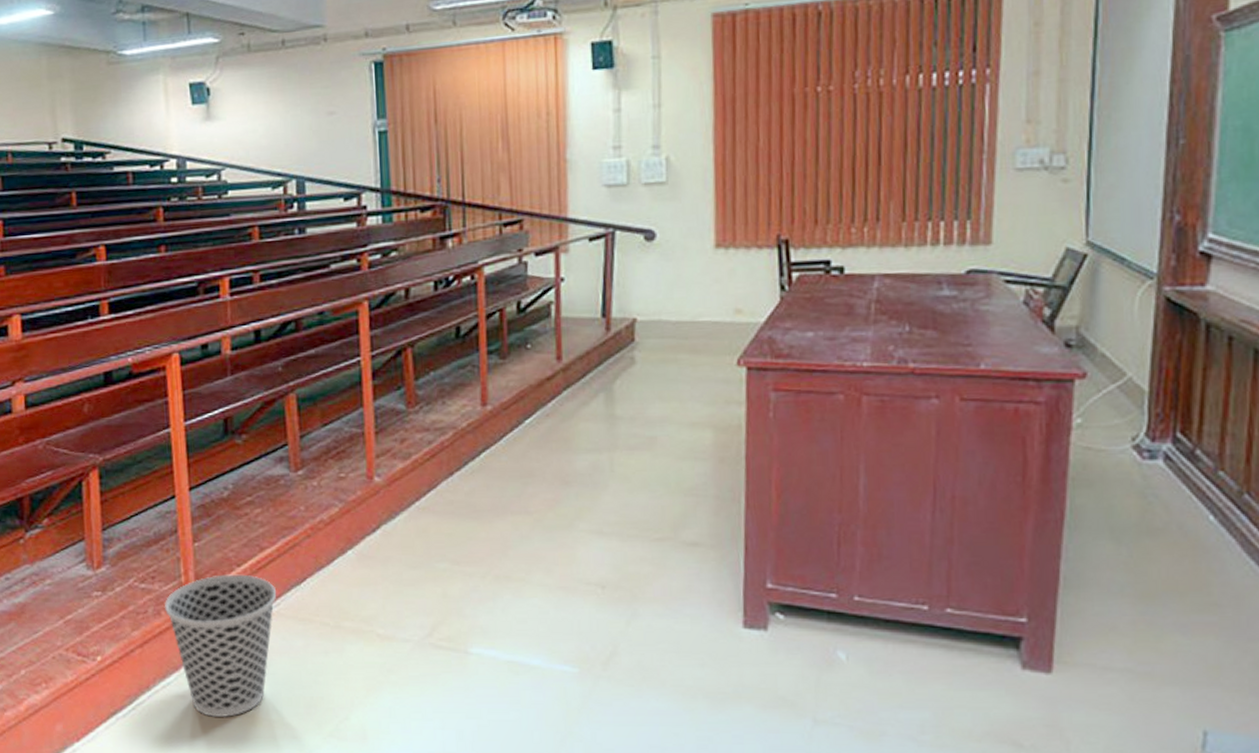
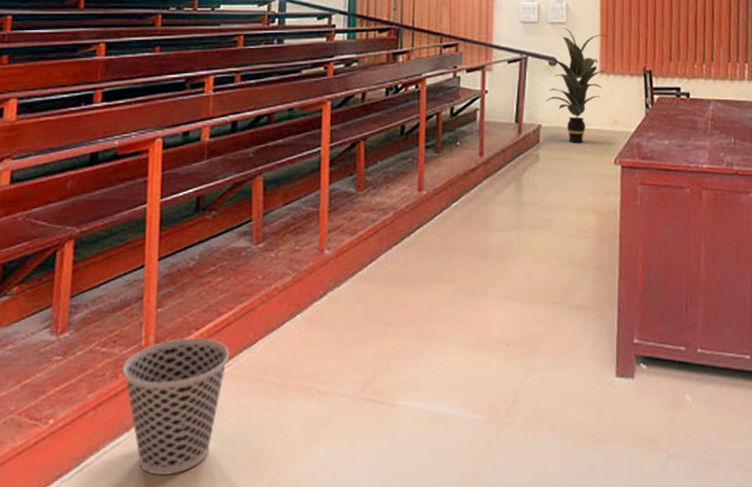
indoor plant: none [629,189,725,341] -> present [538,28,608,143]

